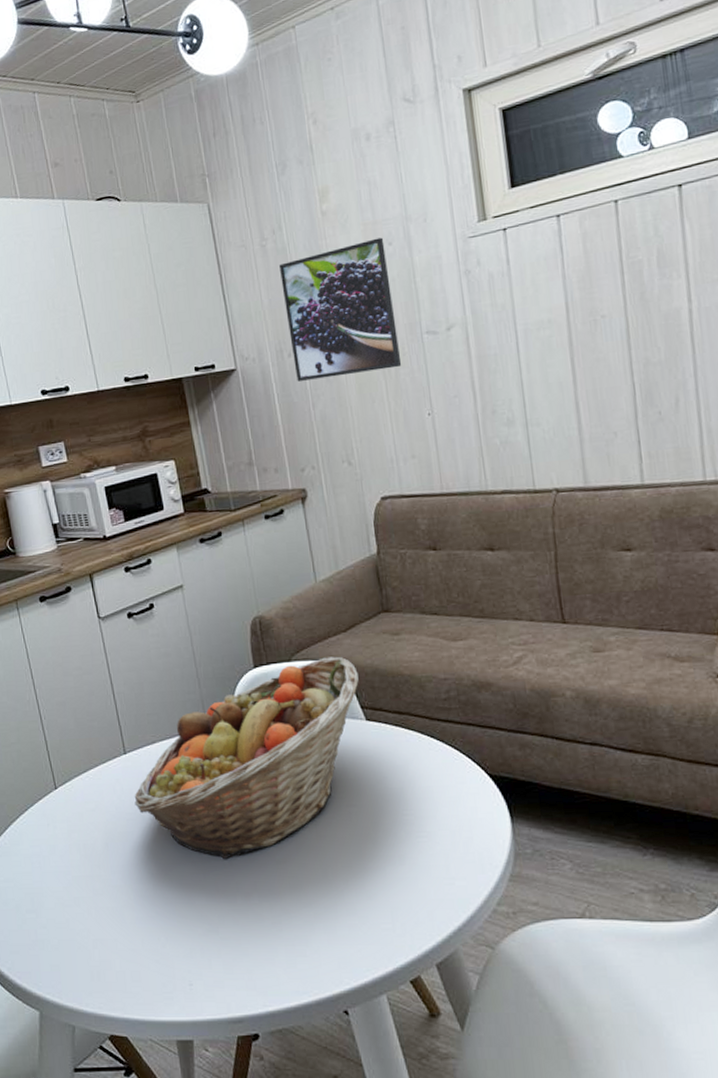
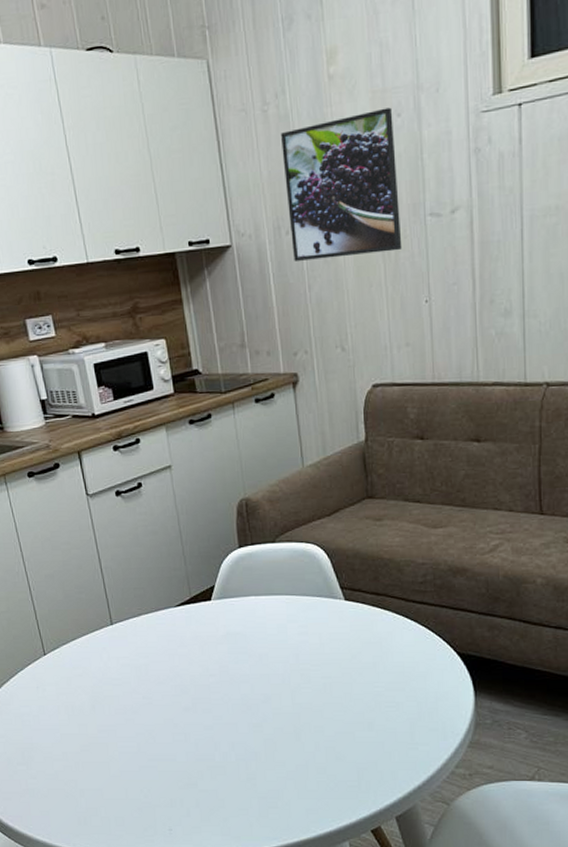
fruit basket: present [134,656,359,860] -> none [120,539,340,723]

